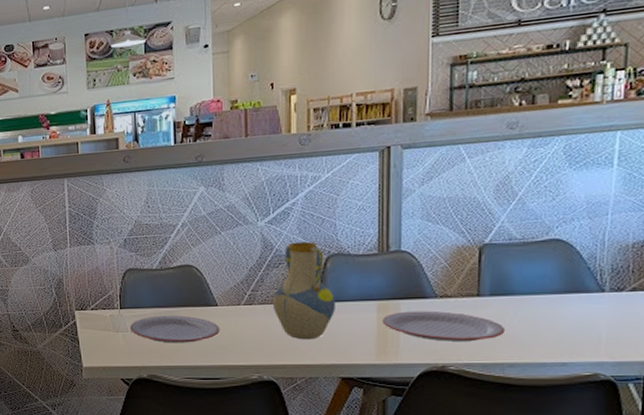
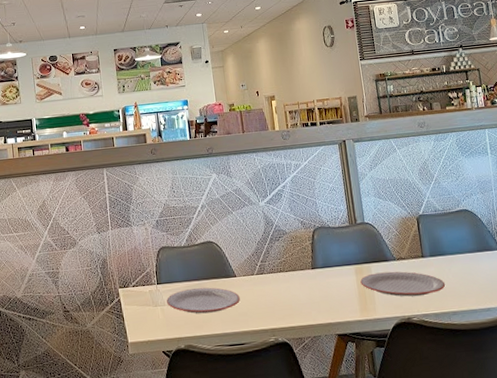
vase: present [272,241,335,340] -> none [277,217,325,303]

